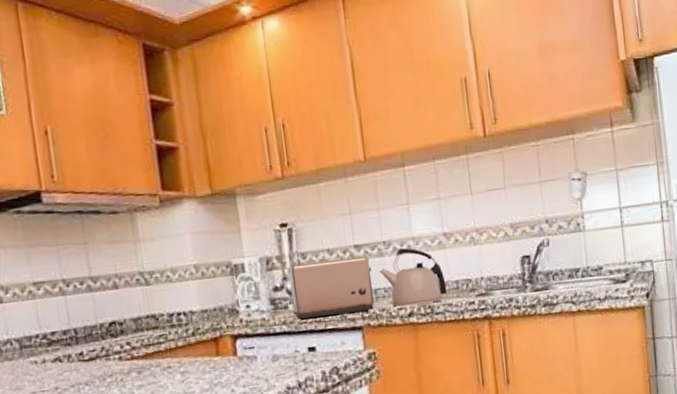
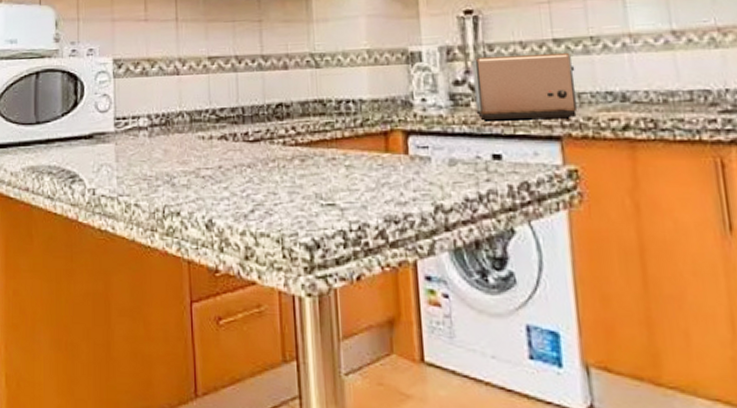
kettle: present [379,248,447,308] -> none [584,46,677,118]

